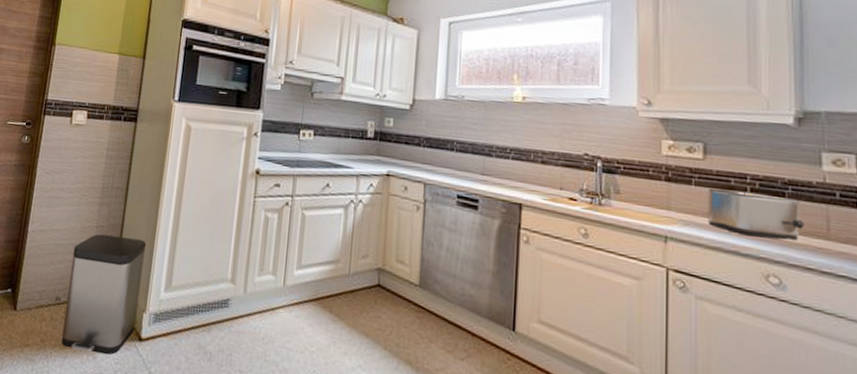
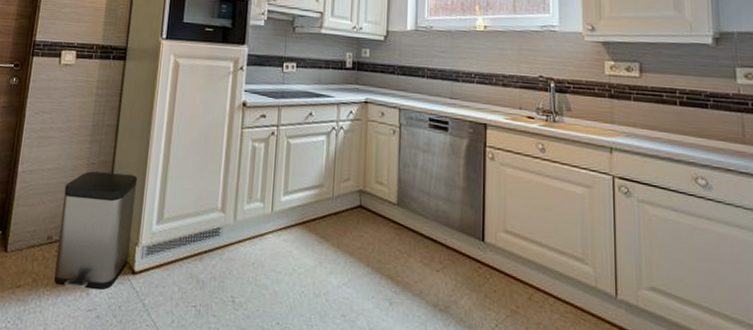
toaster: present [708,188,804,240] -> none [644,102,724,146]

